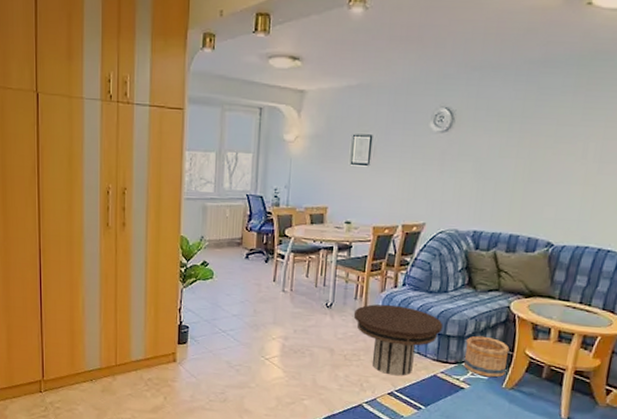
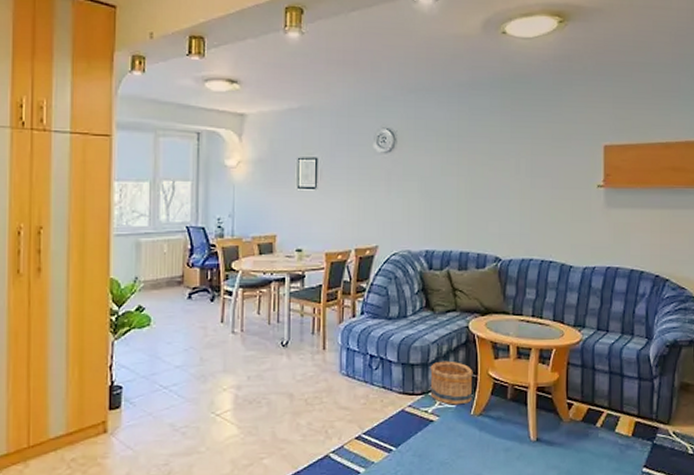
side table: present [353,304,443,376] -> none [312,336,406,416]

